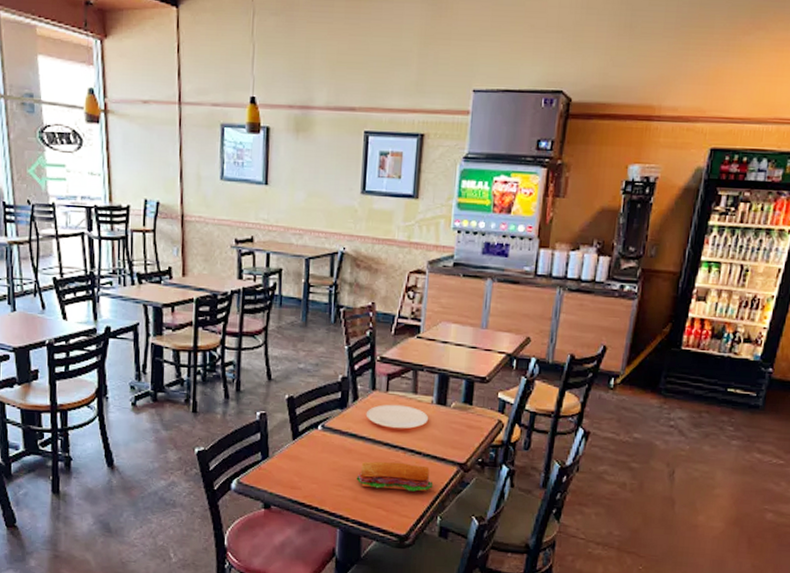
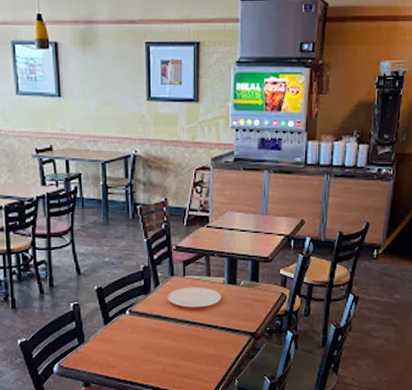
submarine sandwich: present [356,461,434,492] -> none [163,336,230,361]

